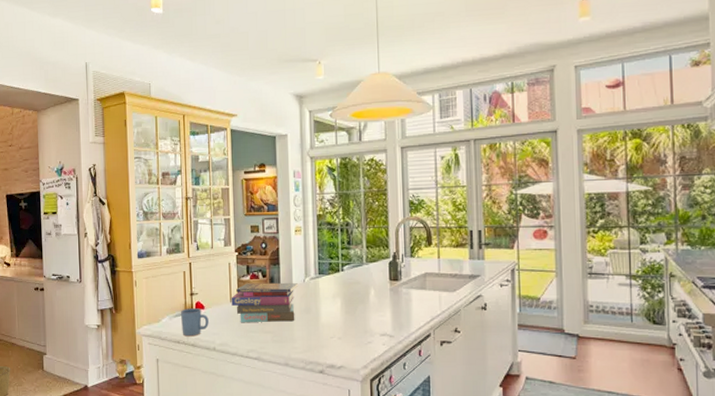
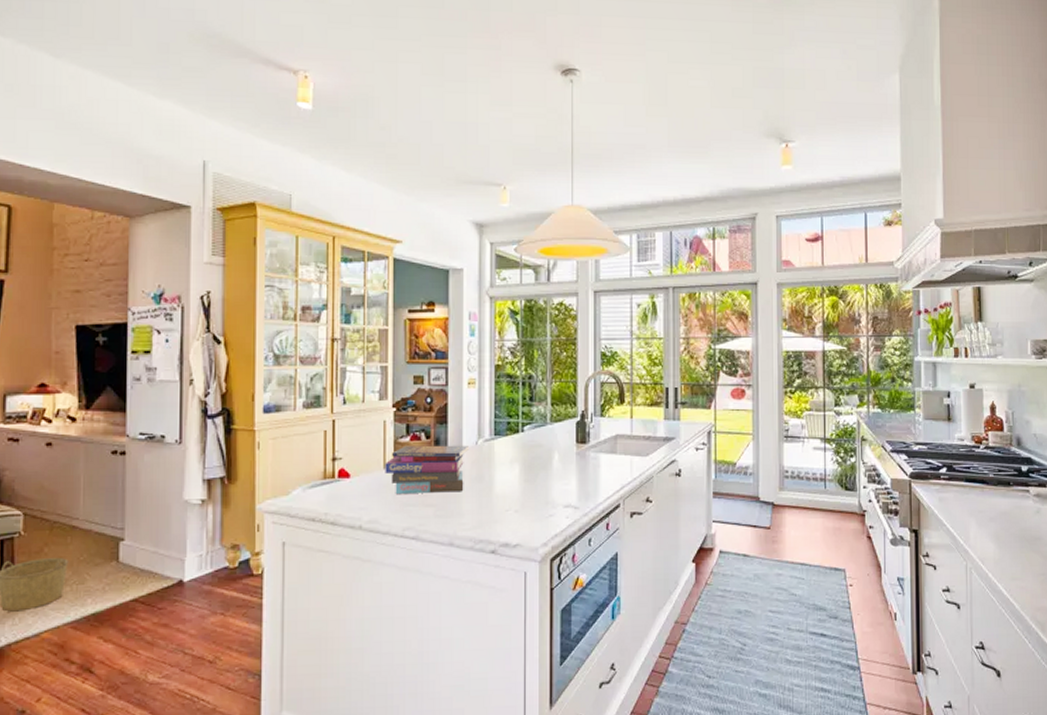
mug: present [180,308,209,338] -> none [317,477,355,514]

